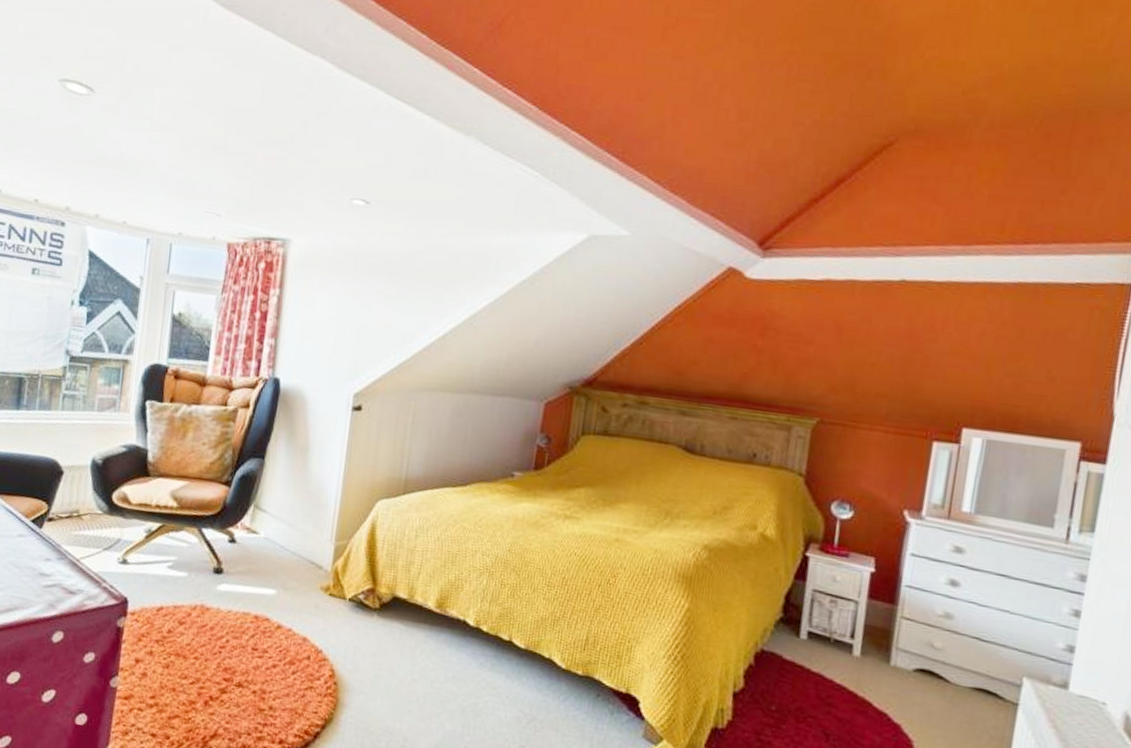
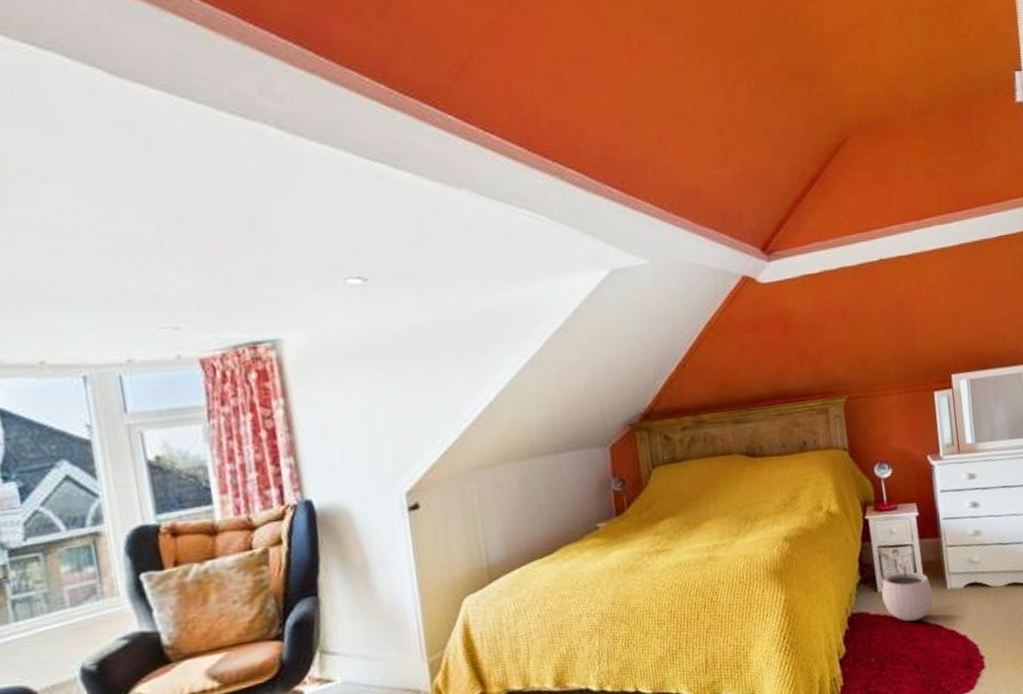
plant pot: none [803,615,870,686] -> present [881,560,933,622]

